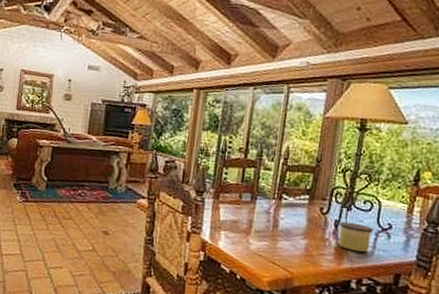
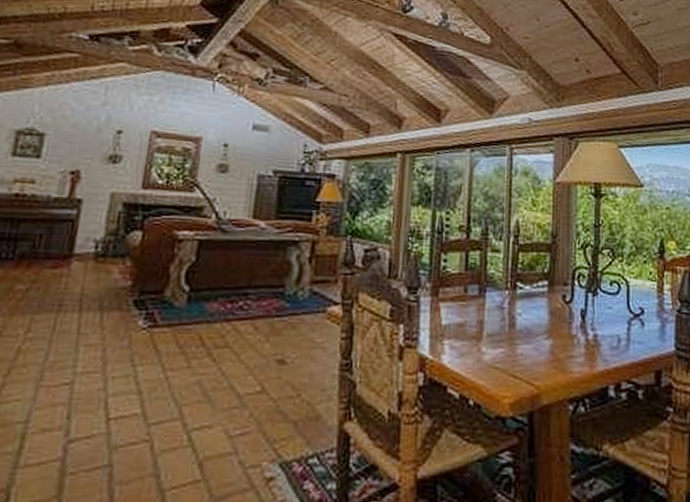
candle: present [338,221,373,253] -> none [586,310,624,348]

